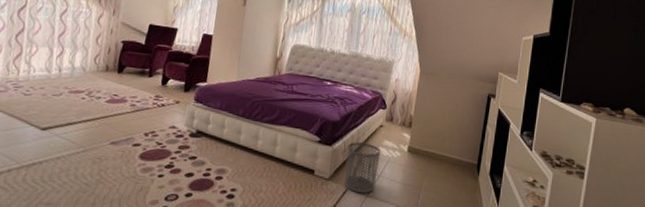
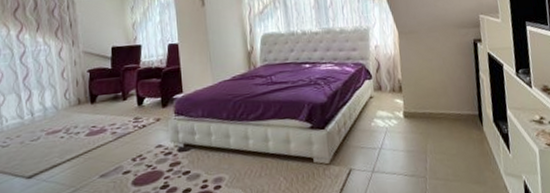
waste bin: present [344,142,381,193] -> none [341,118,379,171]

